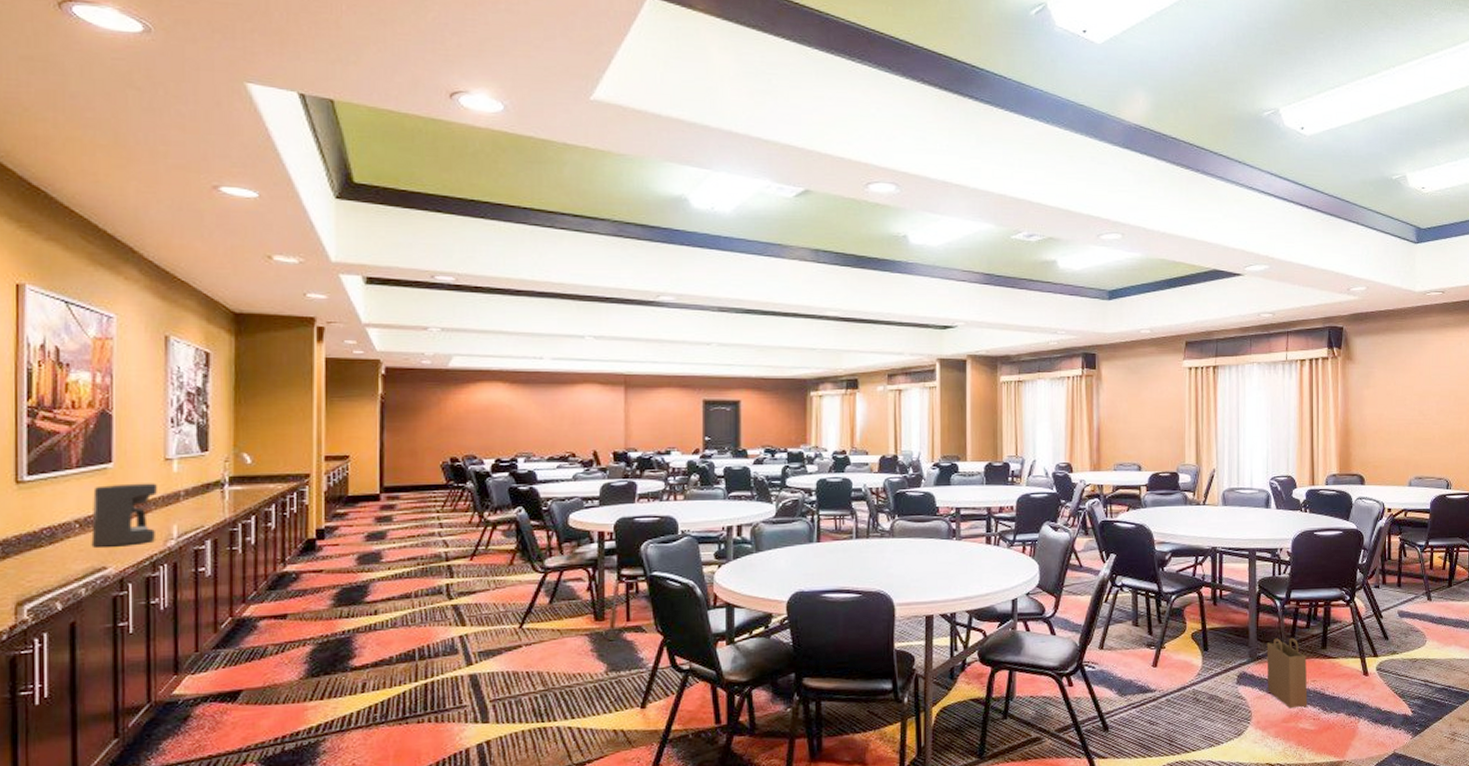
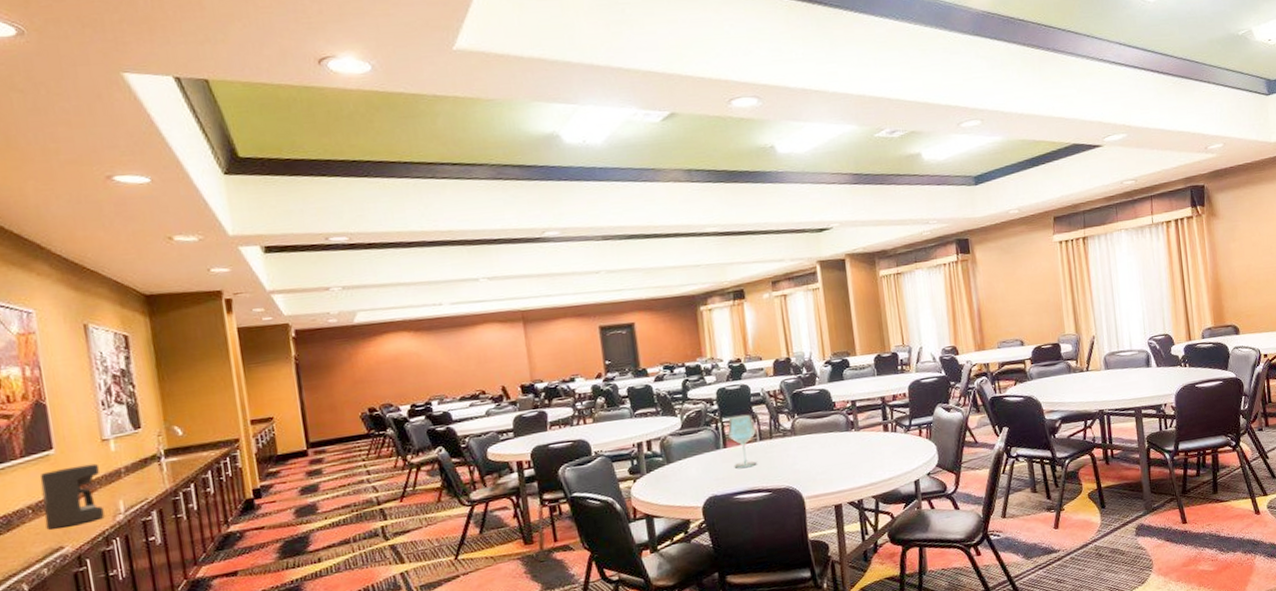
wine glass: none [824,509,852,566] -> present [727,414,757,469]
shopping bag: present [1266,637,1308,709] -> none [1160,486,1205,553]

